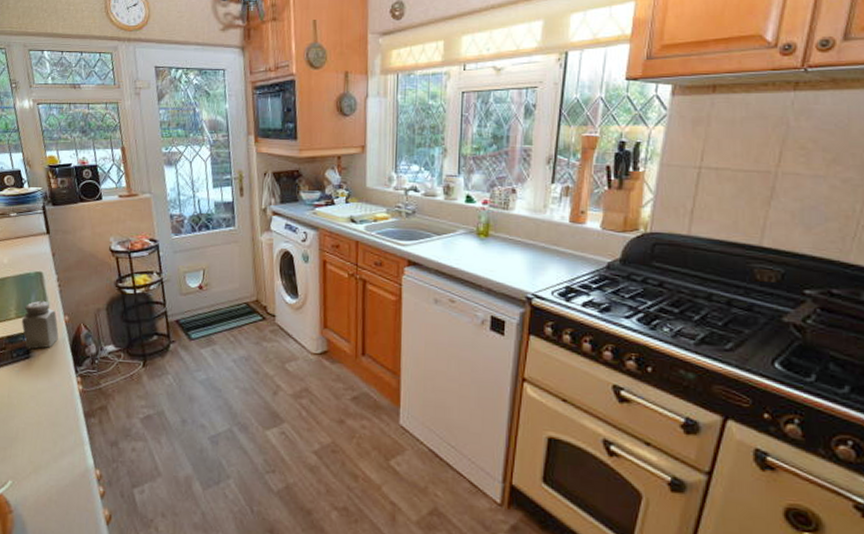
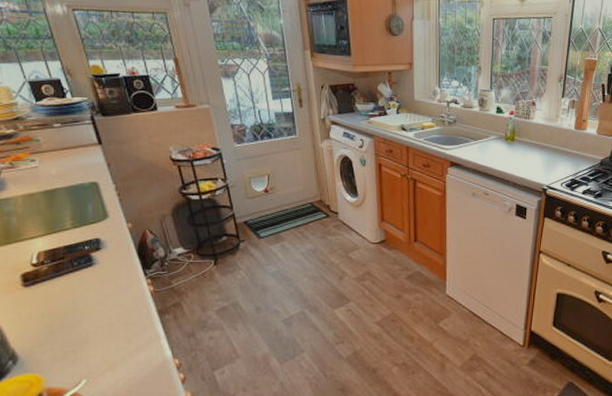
salt shaker: present [21,300,59,350] -> none [79,209,122,257]

